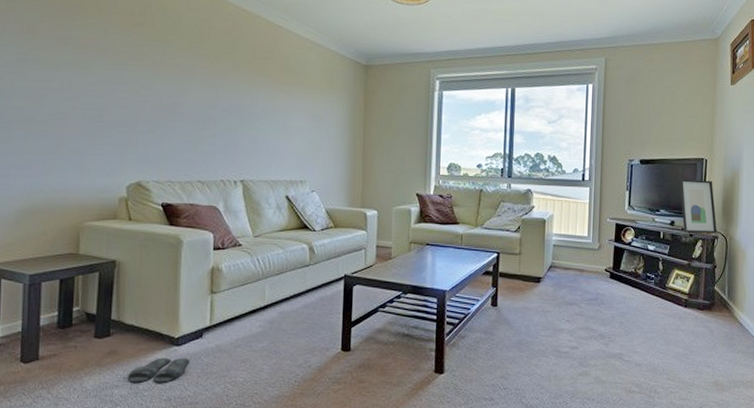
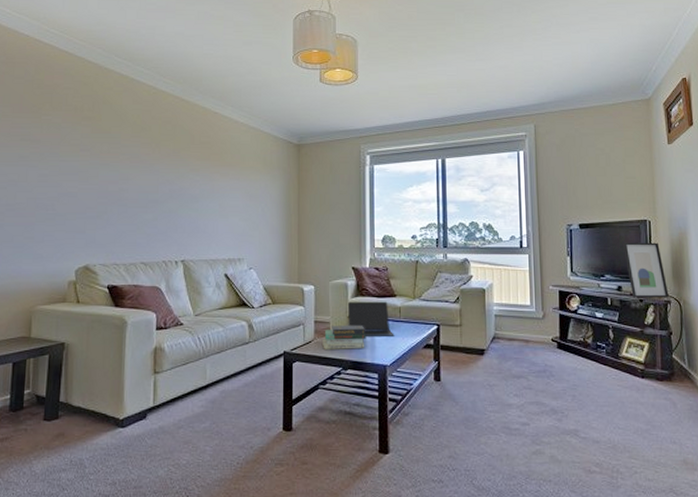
slippers: present [128,357,189,384] -> none [75,440,133,467]
books: none [382,250,428,274] -> present [321,324,366,349]
laptop: none [409,227,455,264] -> present [347,301,395,338]

